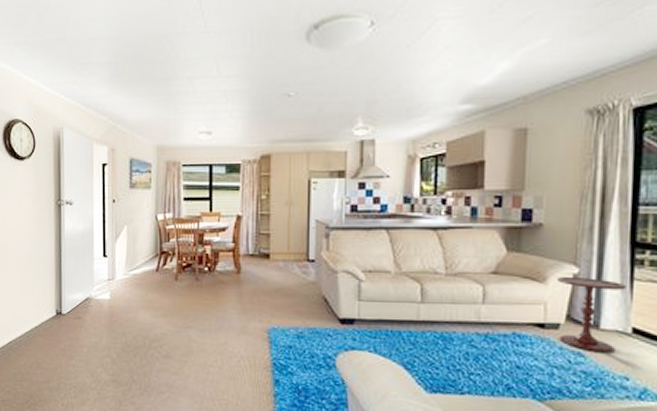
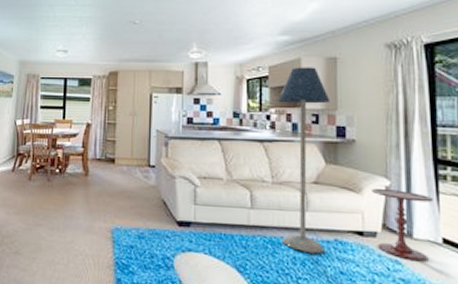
floor lamp: none [454,141,517,349] -> present [278,67,331,254]

